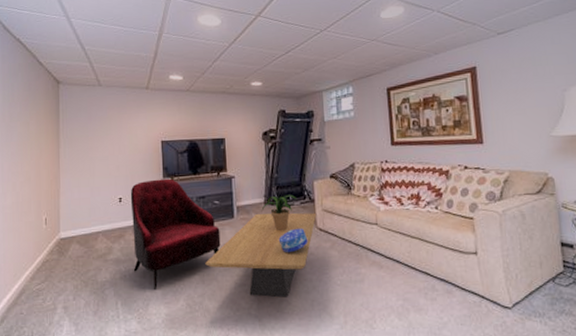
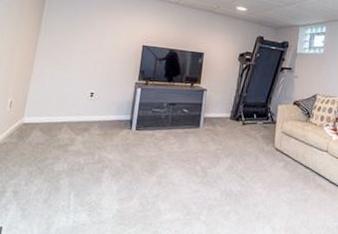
armchair: present [130,178,221,289] -> none [92,80,185,185]
coffee table: present [205,212,317,297] -> none [164,126,276,207]
potted plant: present [261,194,296,231] -> none [226,112,260,146]
decorative box: present [278,228,308,252] -> none [237,145,265,167]

